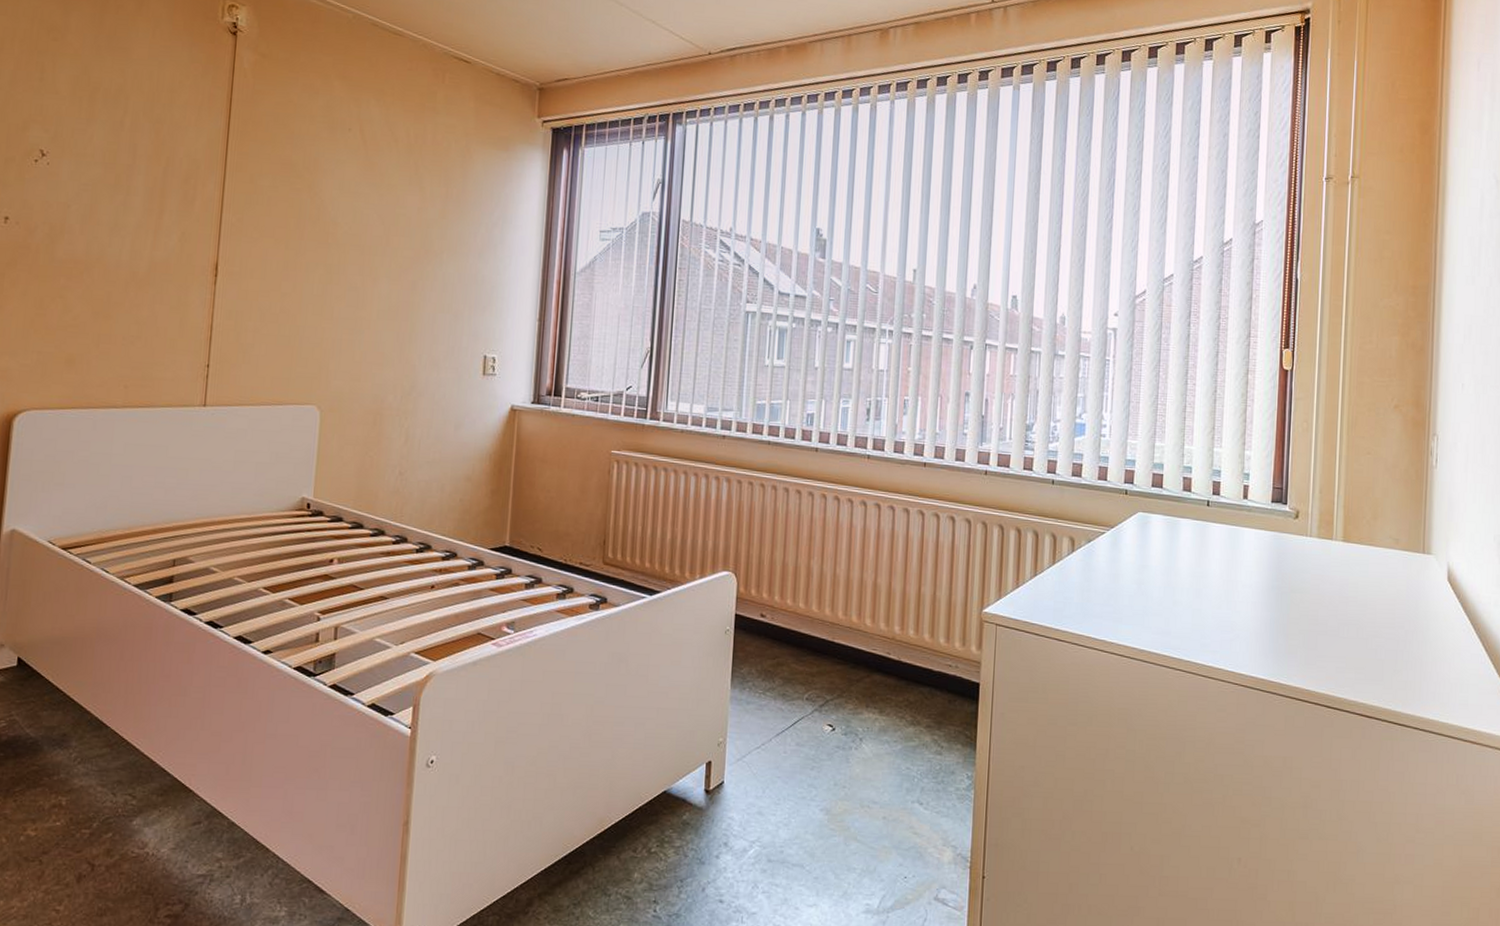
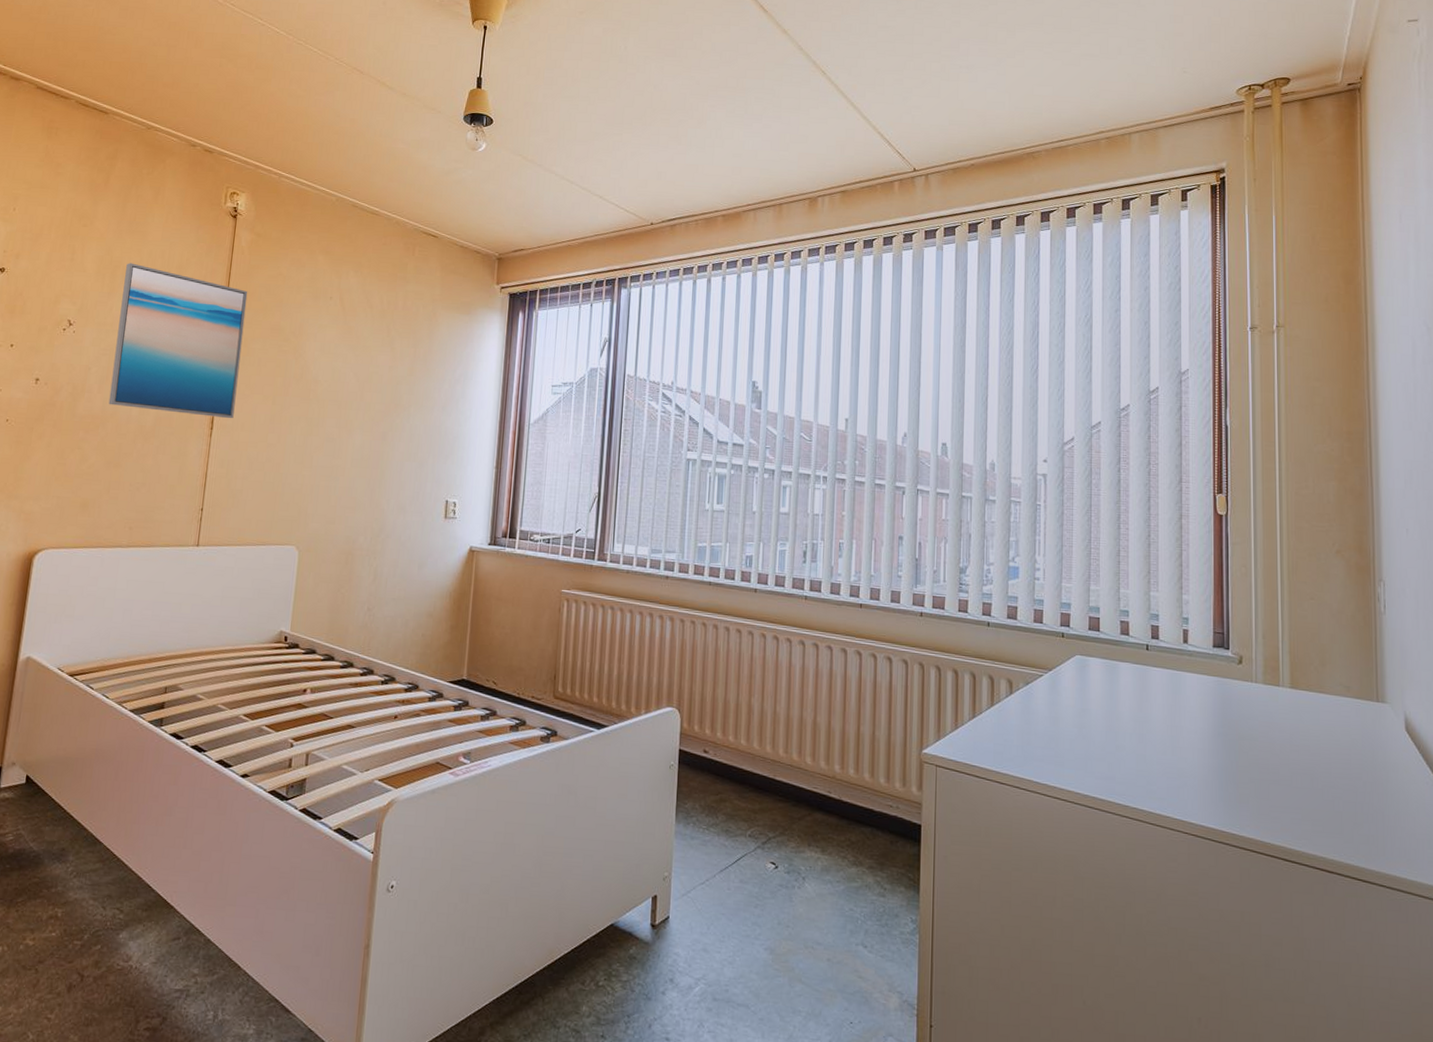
wall art: none [93,84,253,265] -> present [108,263,248,419]

